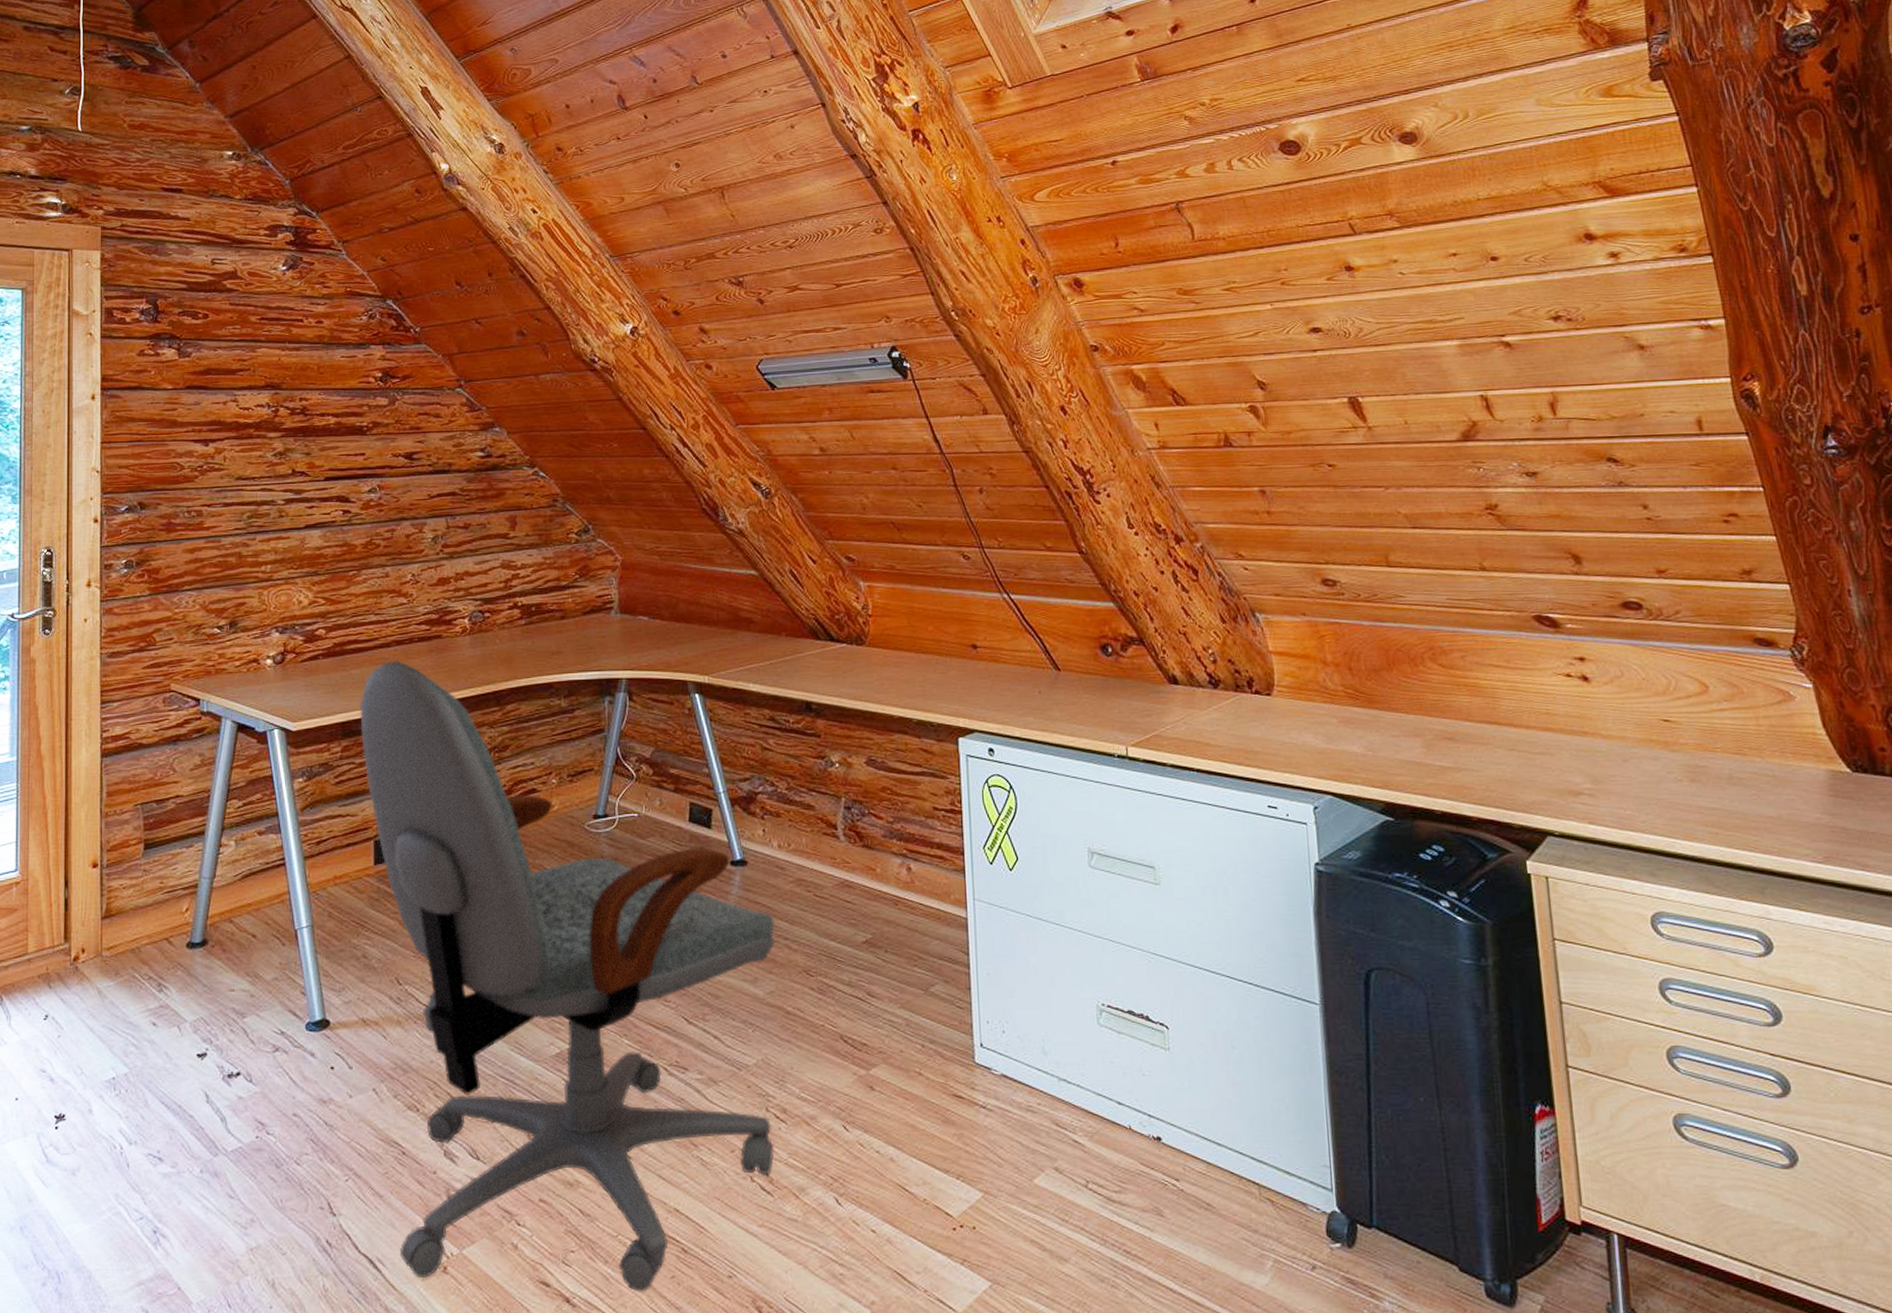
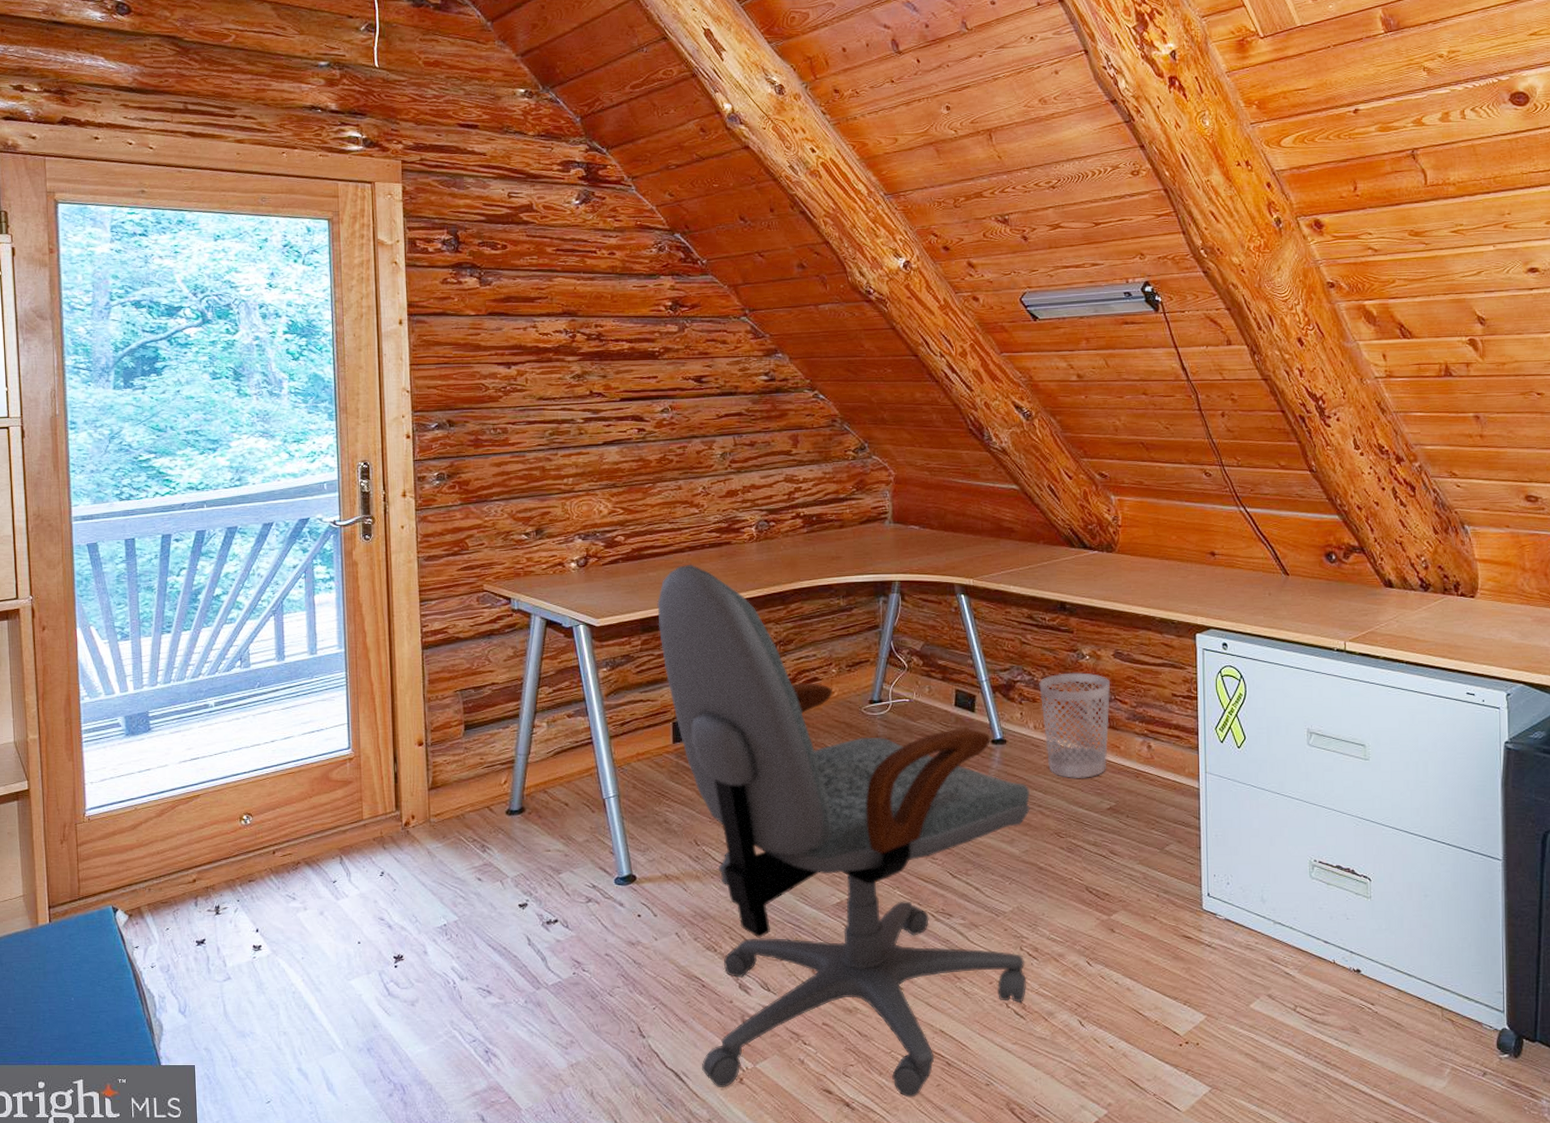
wastebasket: none [783,783,864,906] -> present [1039,672,1111,778]

